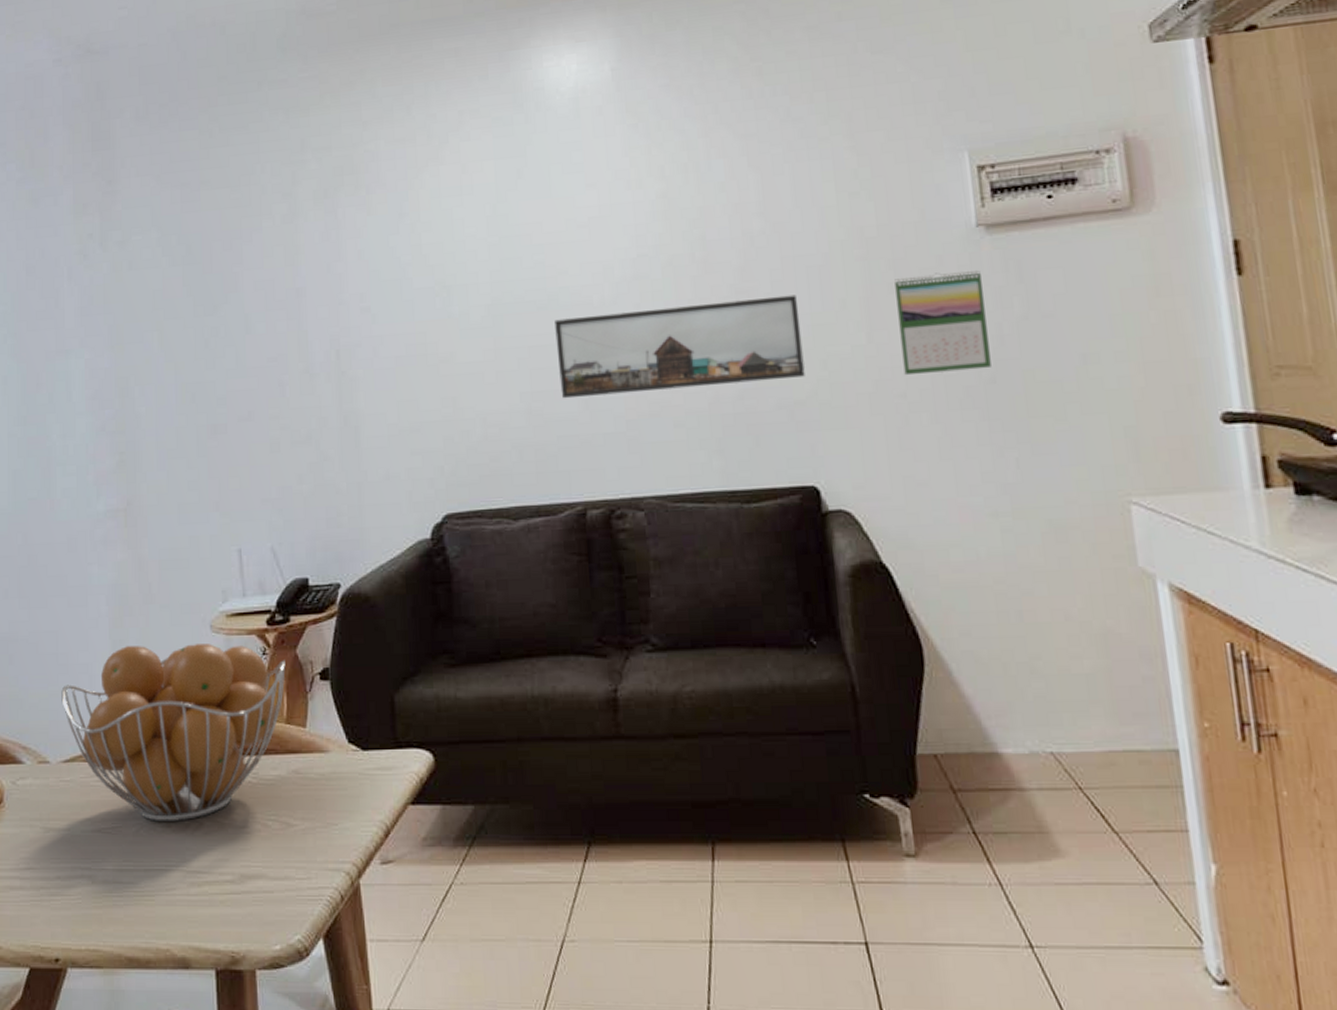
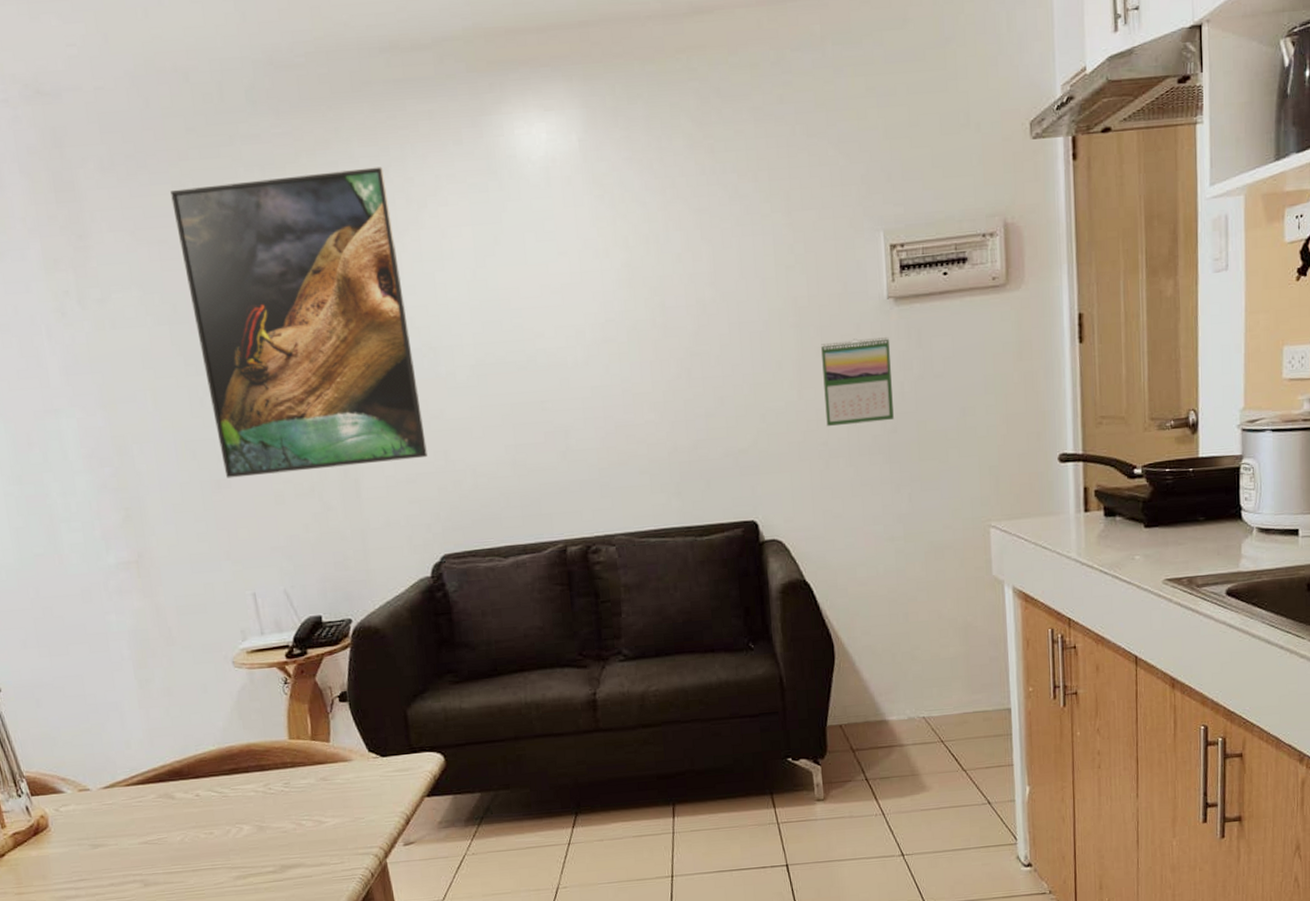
fruit basket: present [61,644,286,821] -> none [93,677,307,831]
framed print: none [198,105,434,423] -> present [170,167,428,479]
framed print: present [555,294,805,399] -> none [534,357,748,451]

